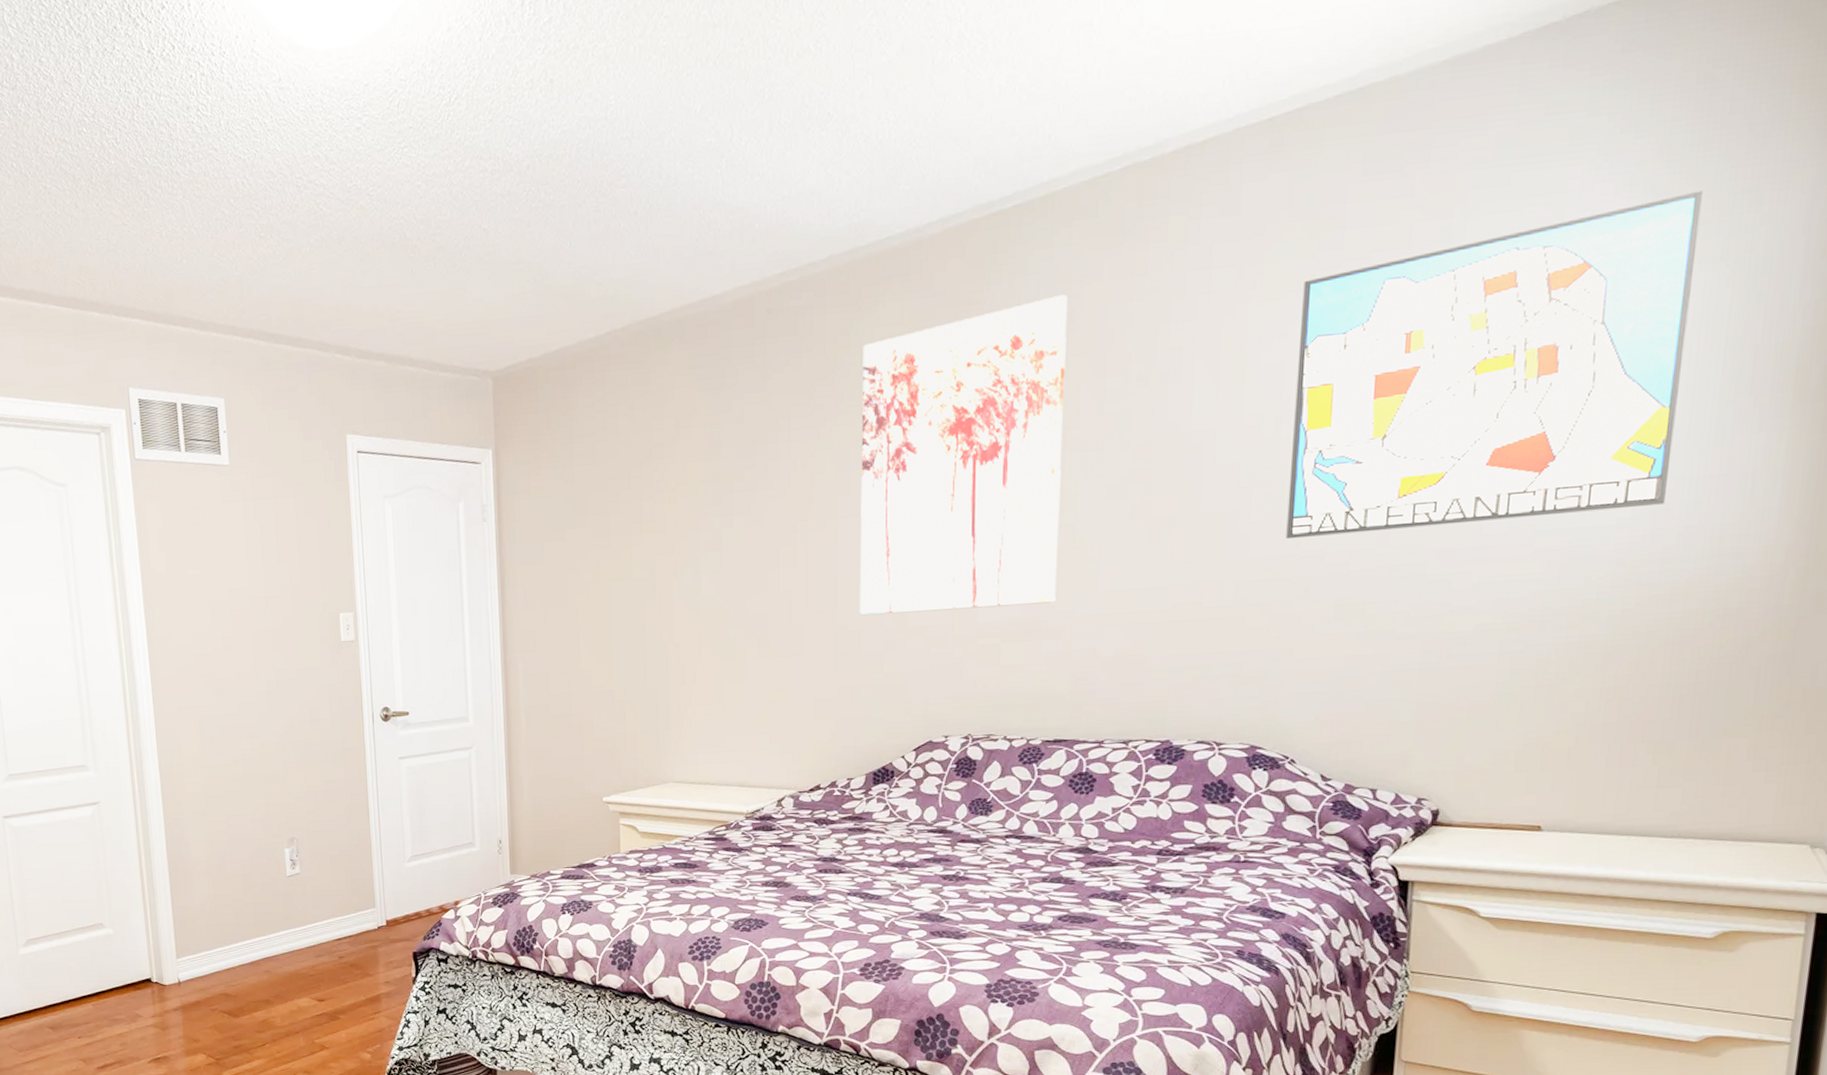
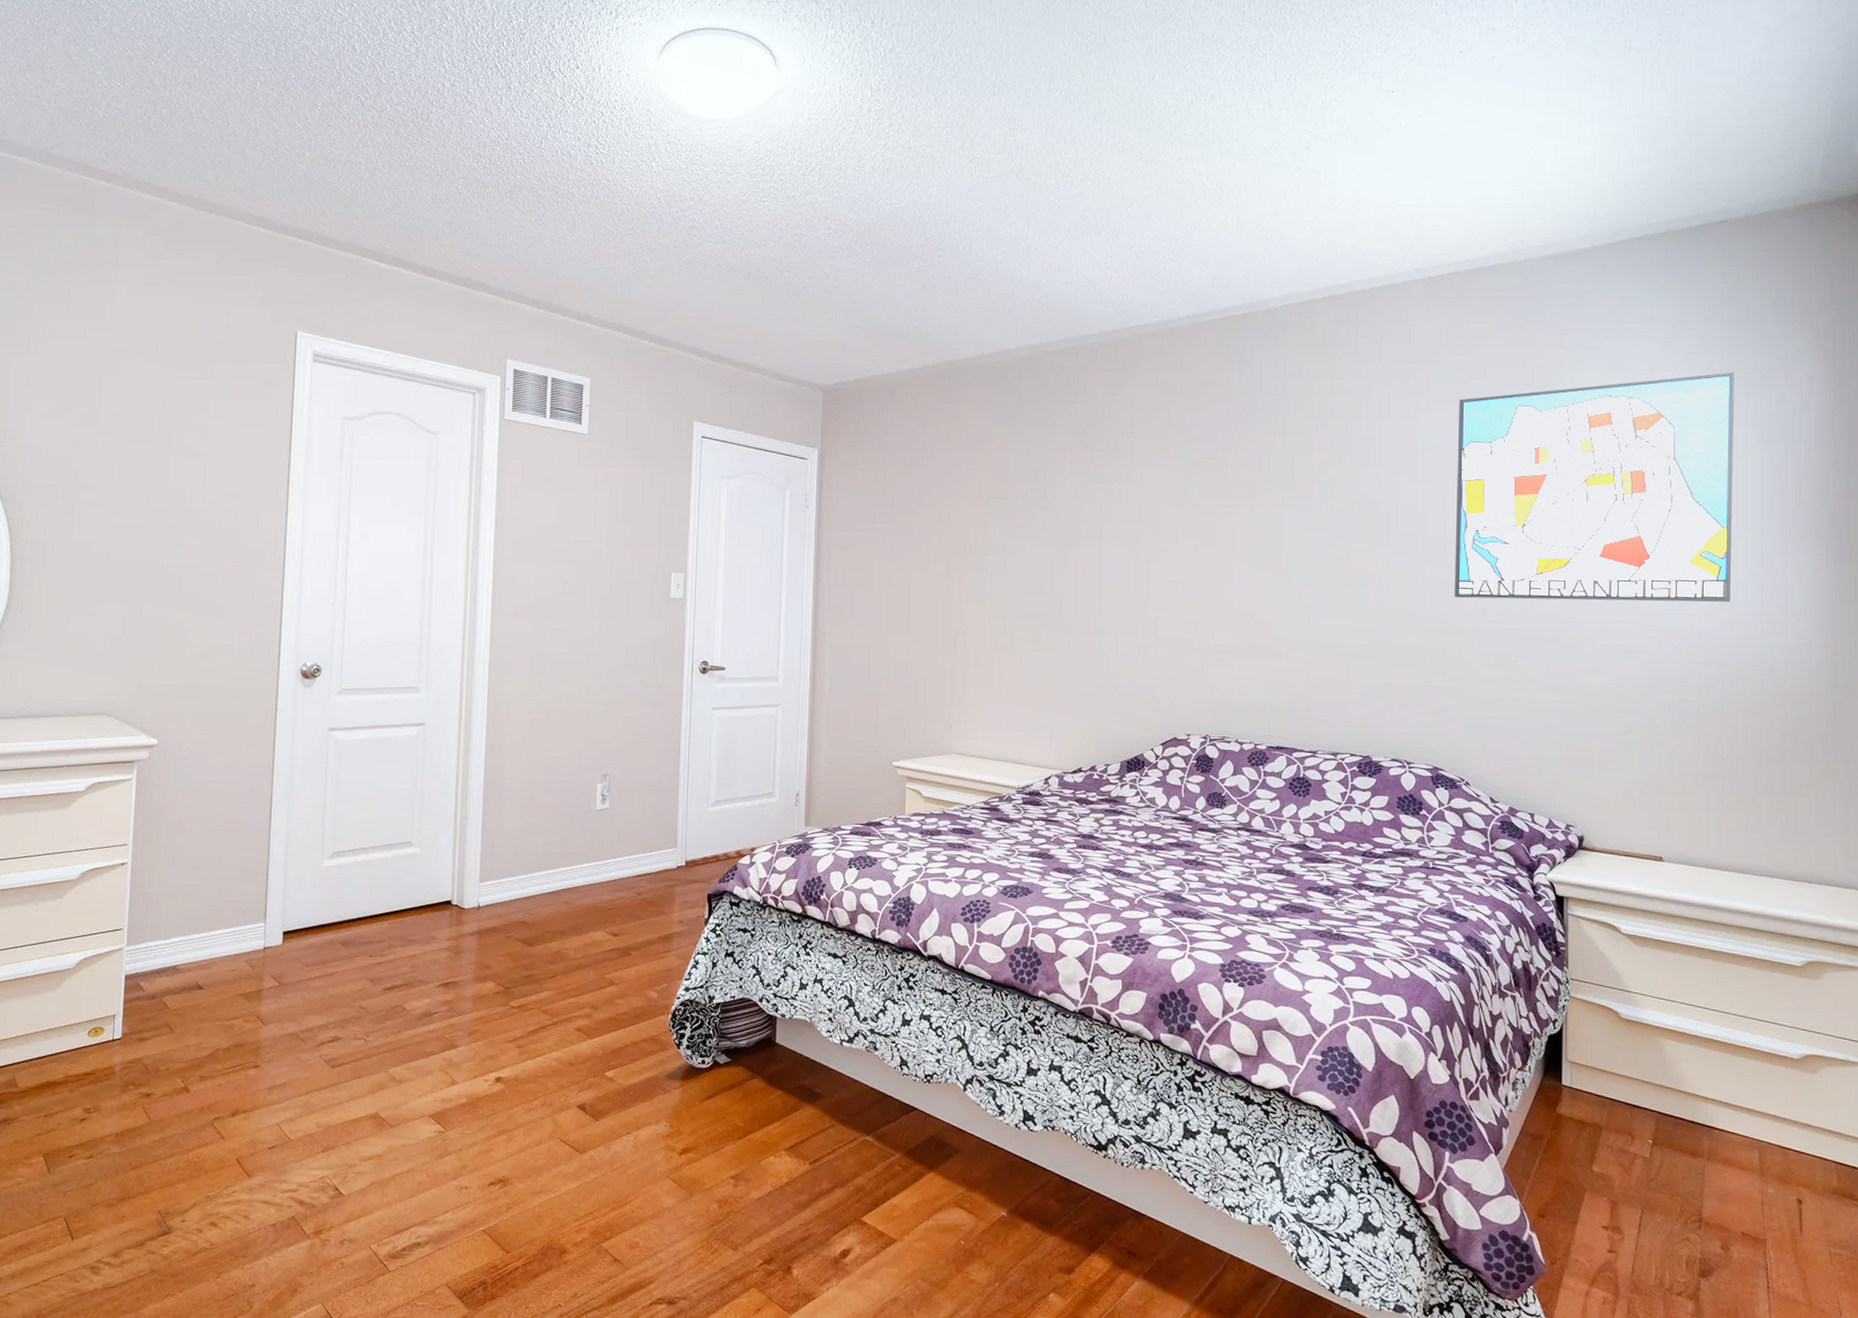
wall art: present [859,295,1067,615] -> none [1118,385,1284,630]

